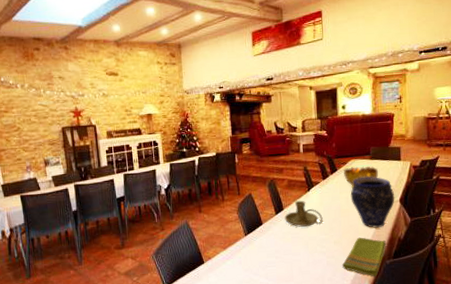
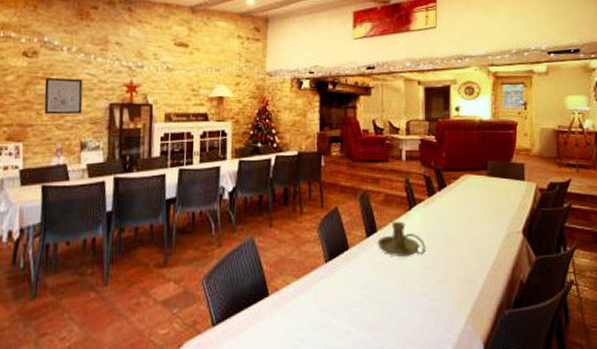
wall art: none [8,109,41,141] -> present [44,77,83,115]
dish towel: present [341,237,387,277] -> none [447,276,505,332]
decorative bowl: present [344,166,379,188] -> none [454,184,498,211]
vase: present [350,176,395,228] -> none [461,197,517,265]

